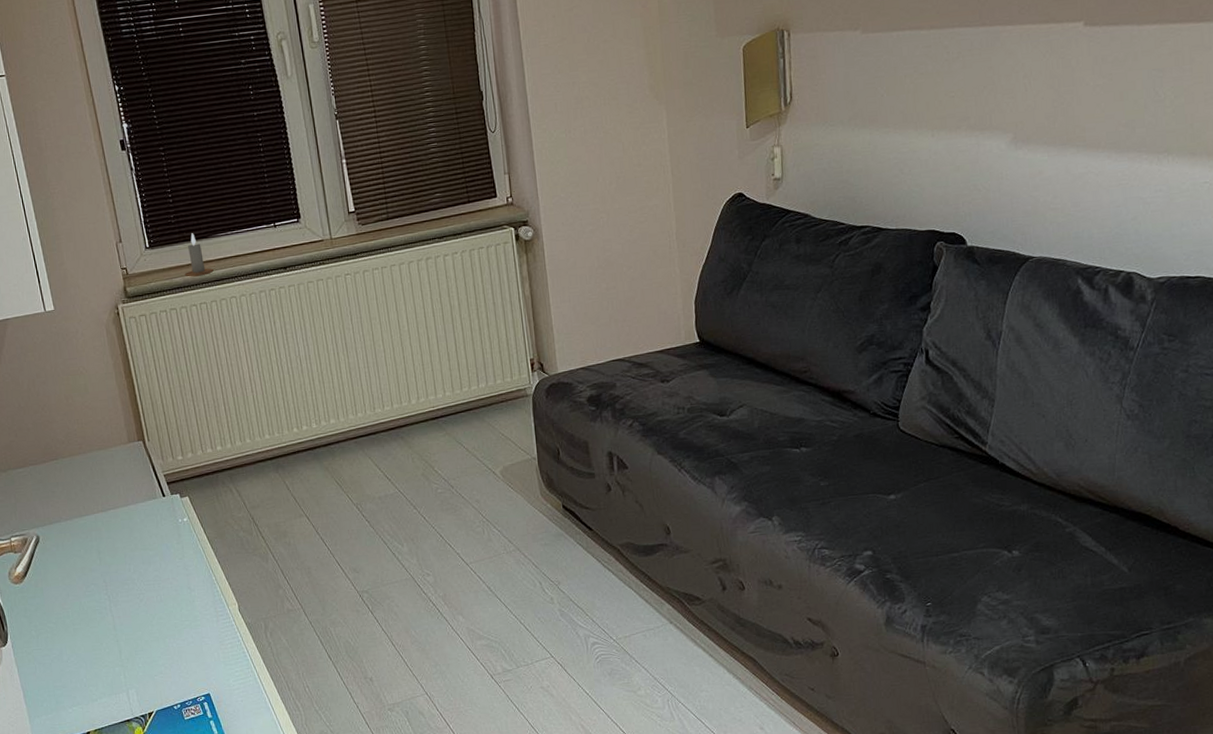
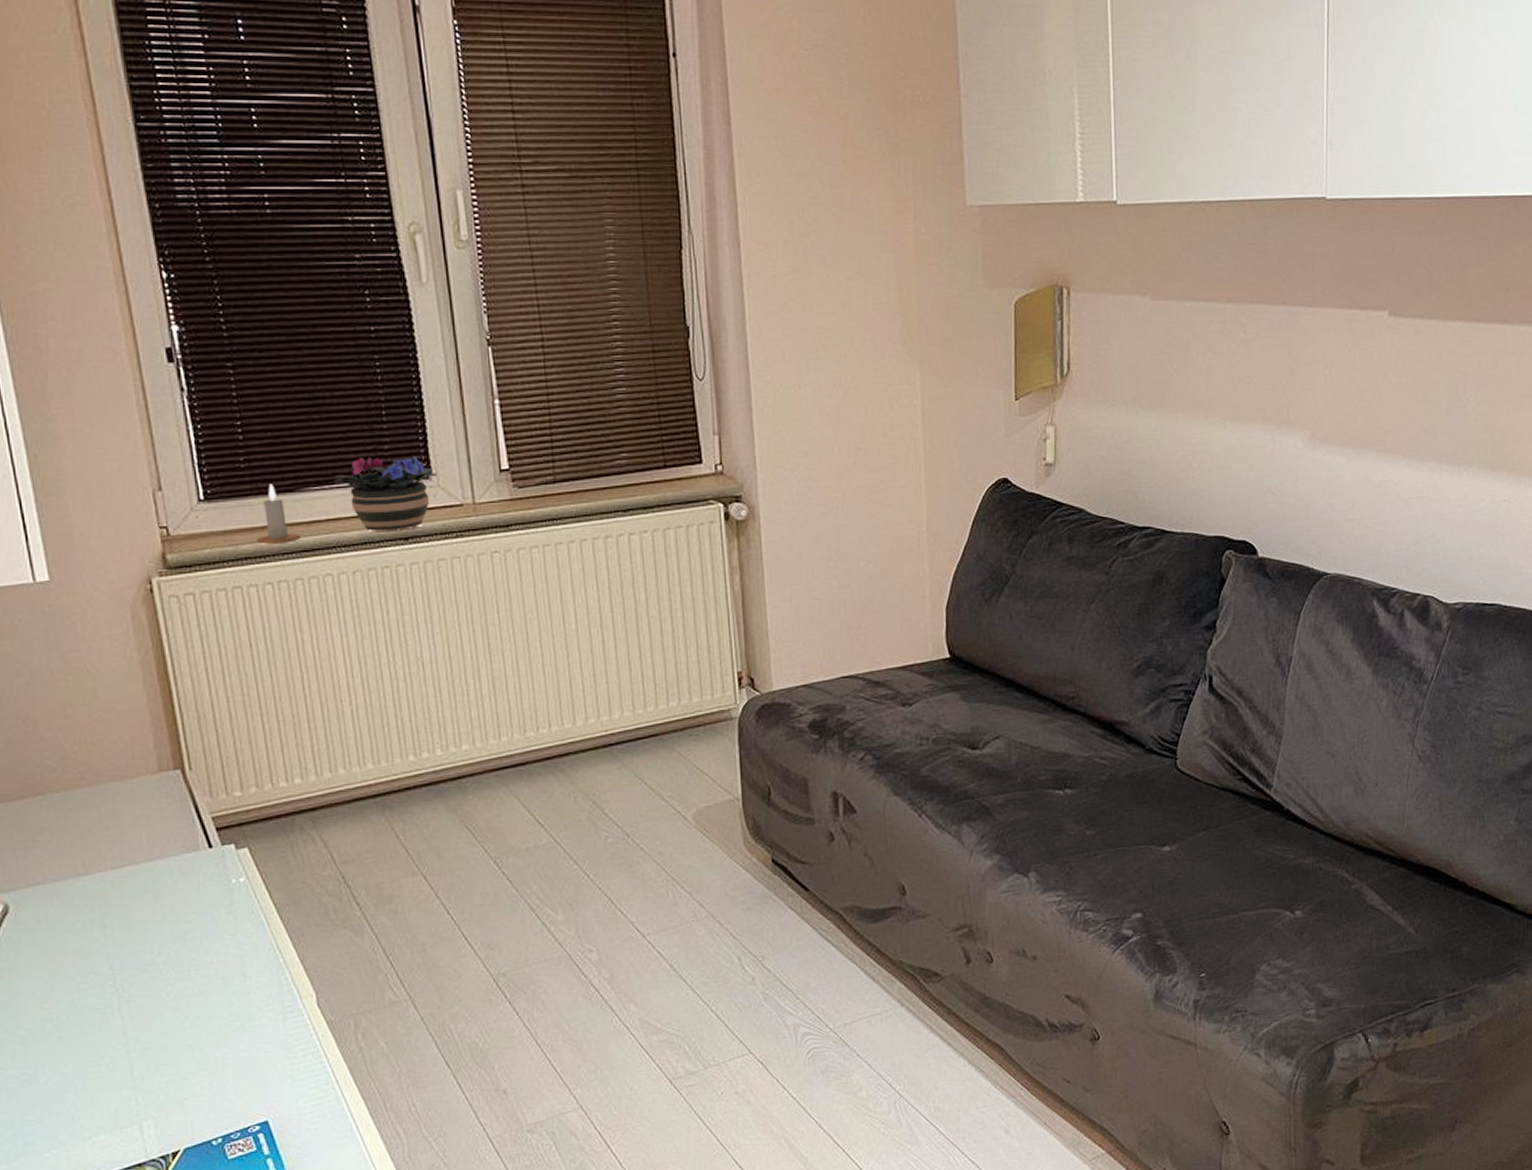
potted flower: none [234,206,305,264] -> present [335,457,438,533]

